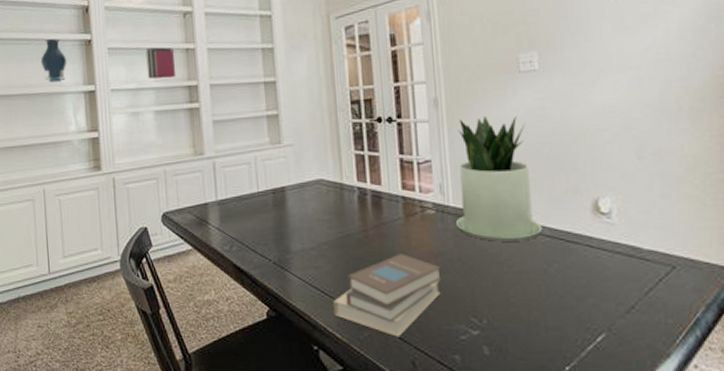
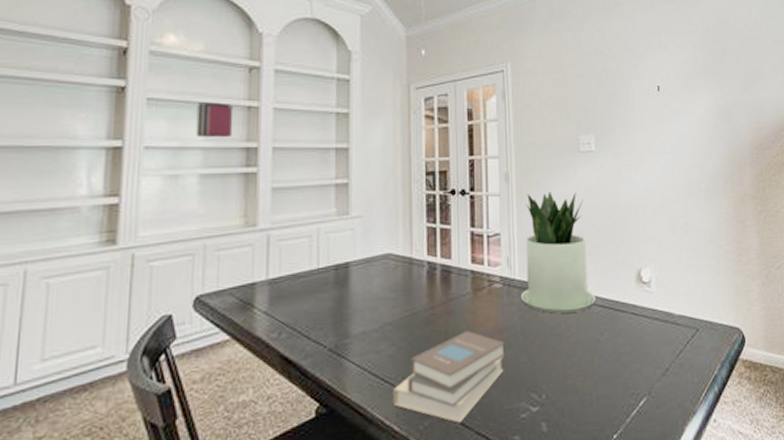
vase: present [40,40,67,83] -> none [47,83,88,134]

